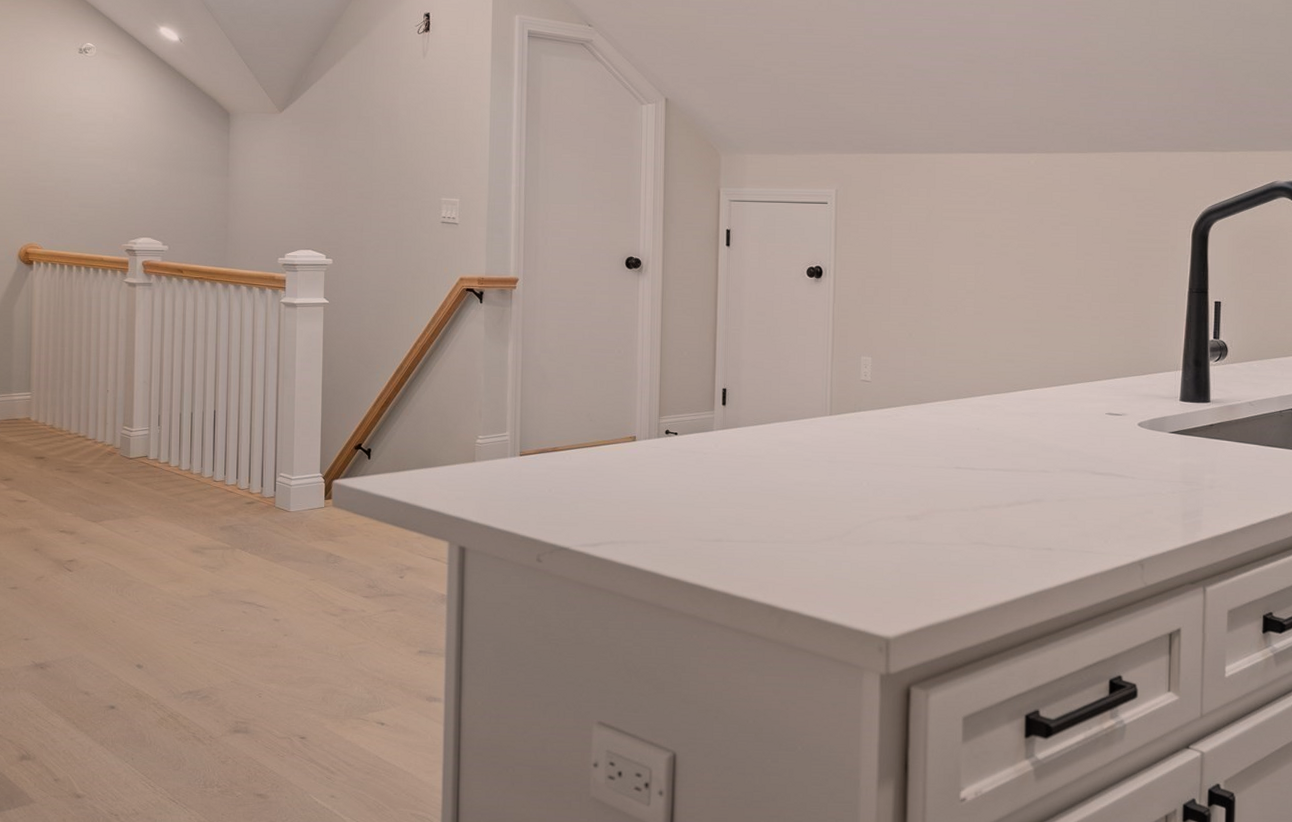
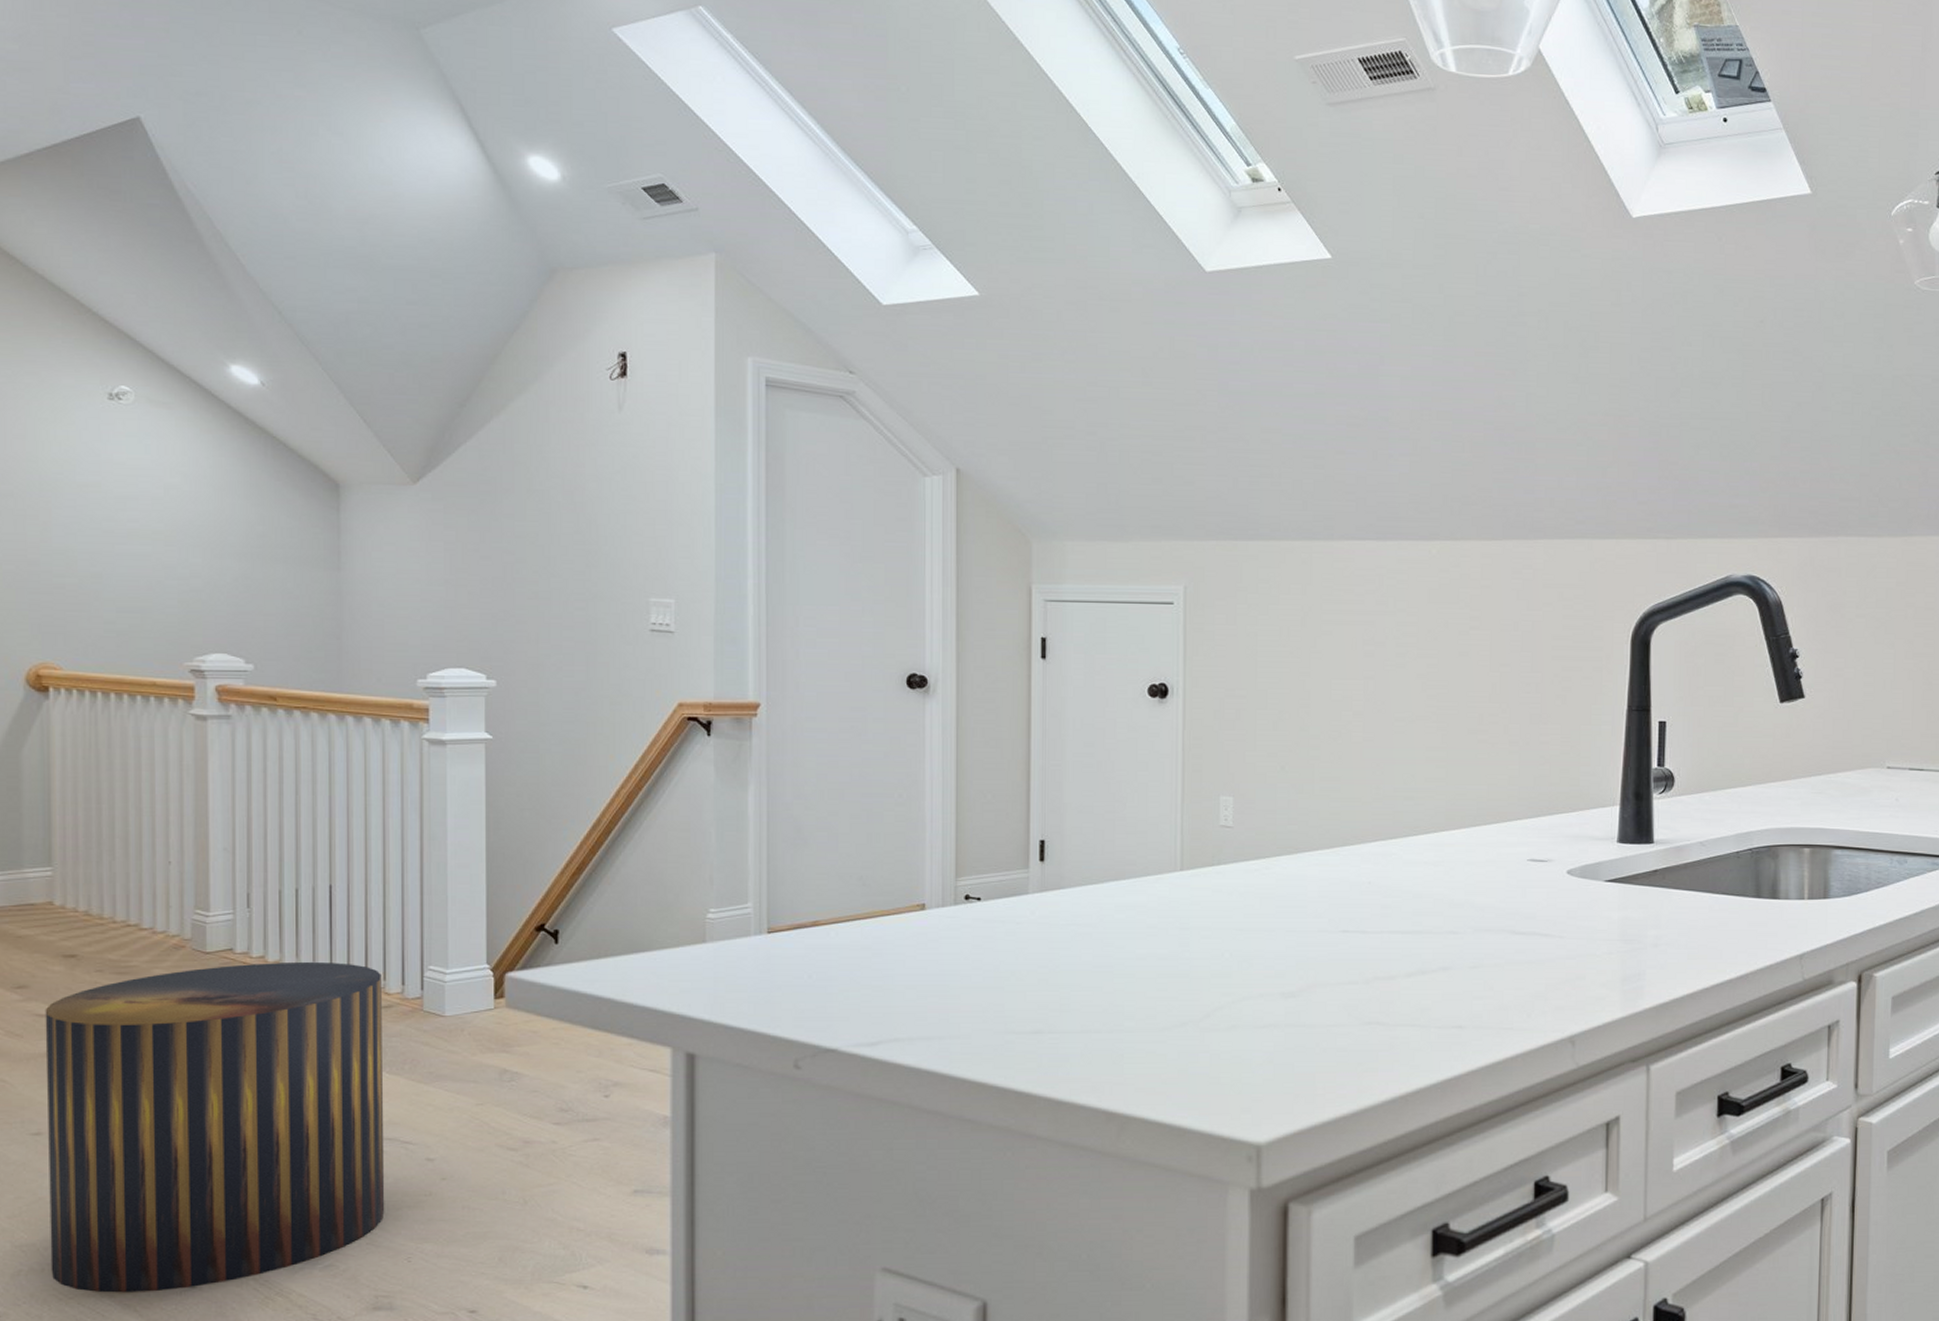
stool: none [19,467,247,710] -> present [45,961,385,1293]

